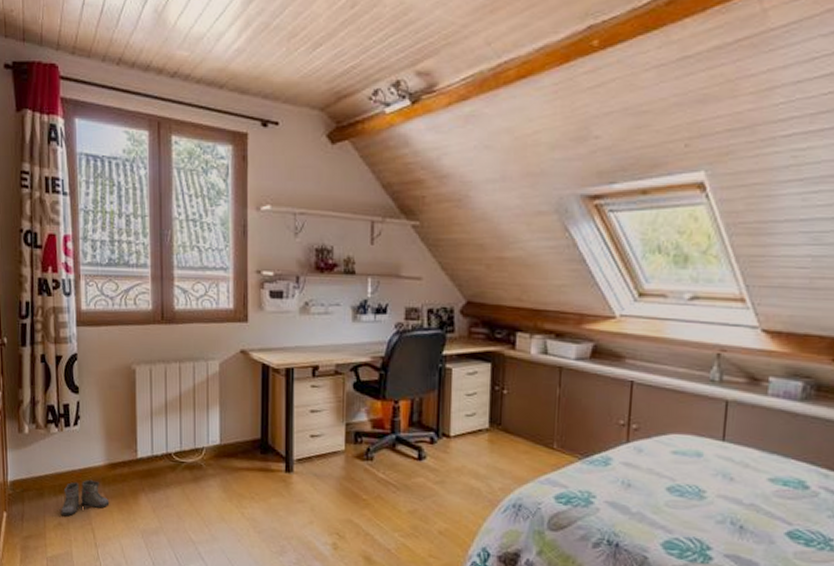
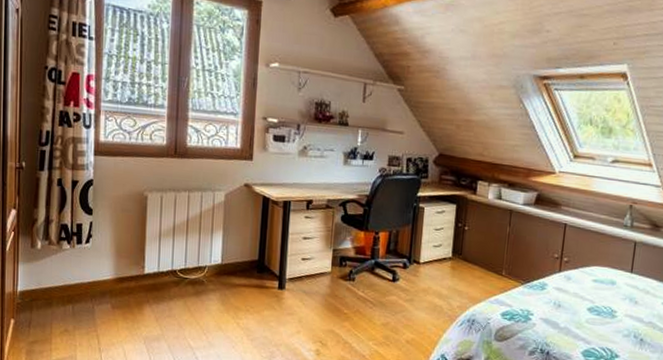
boots: present [57,480,110,516] -> none [64,292,116,323]

